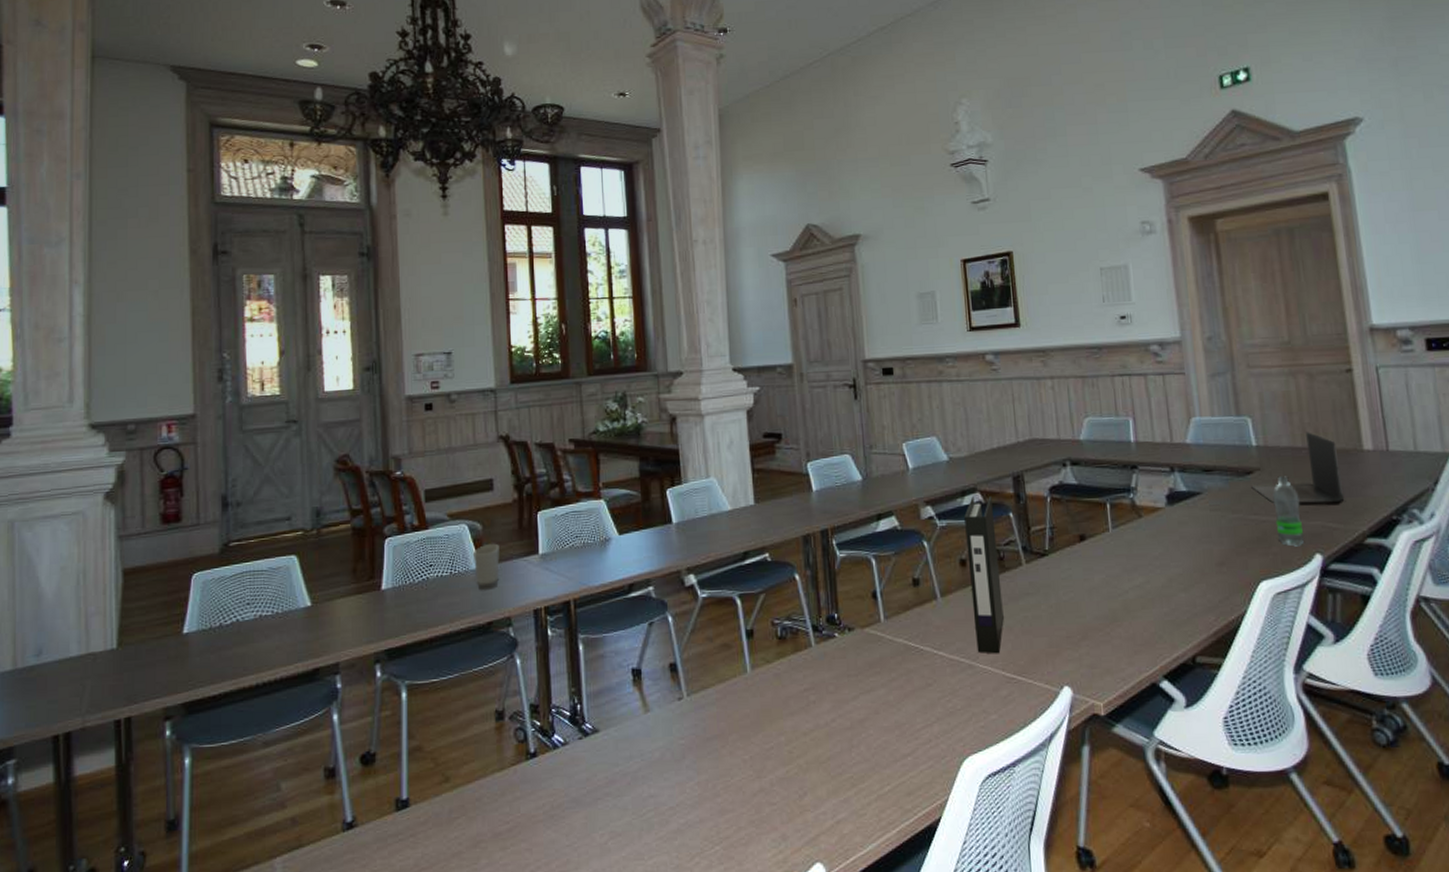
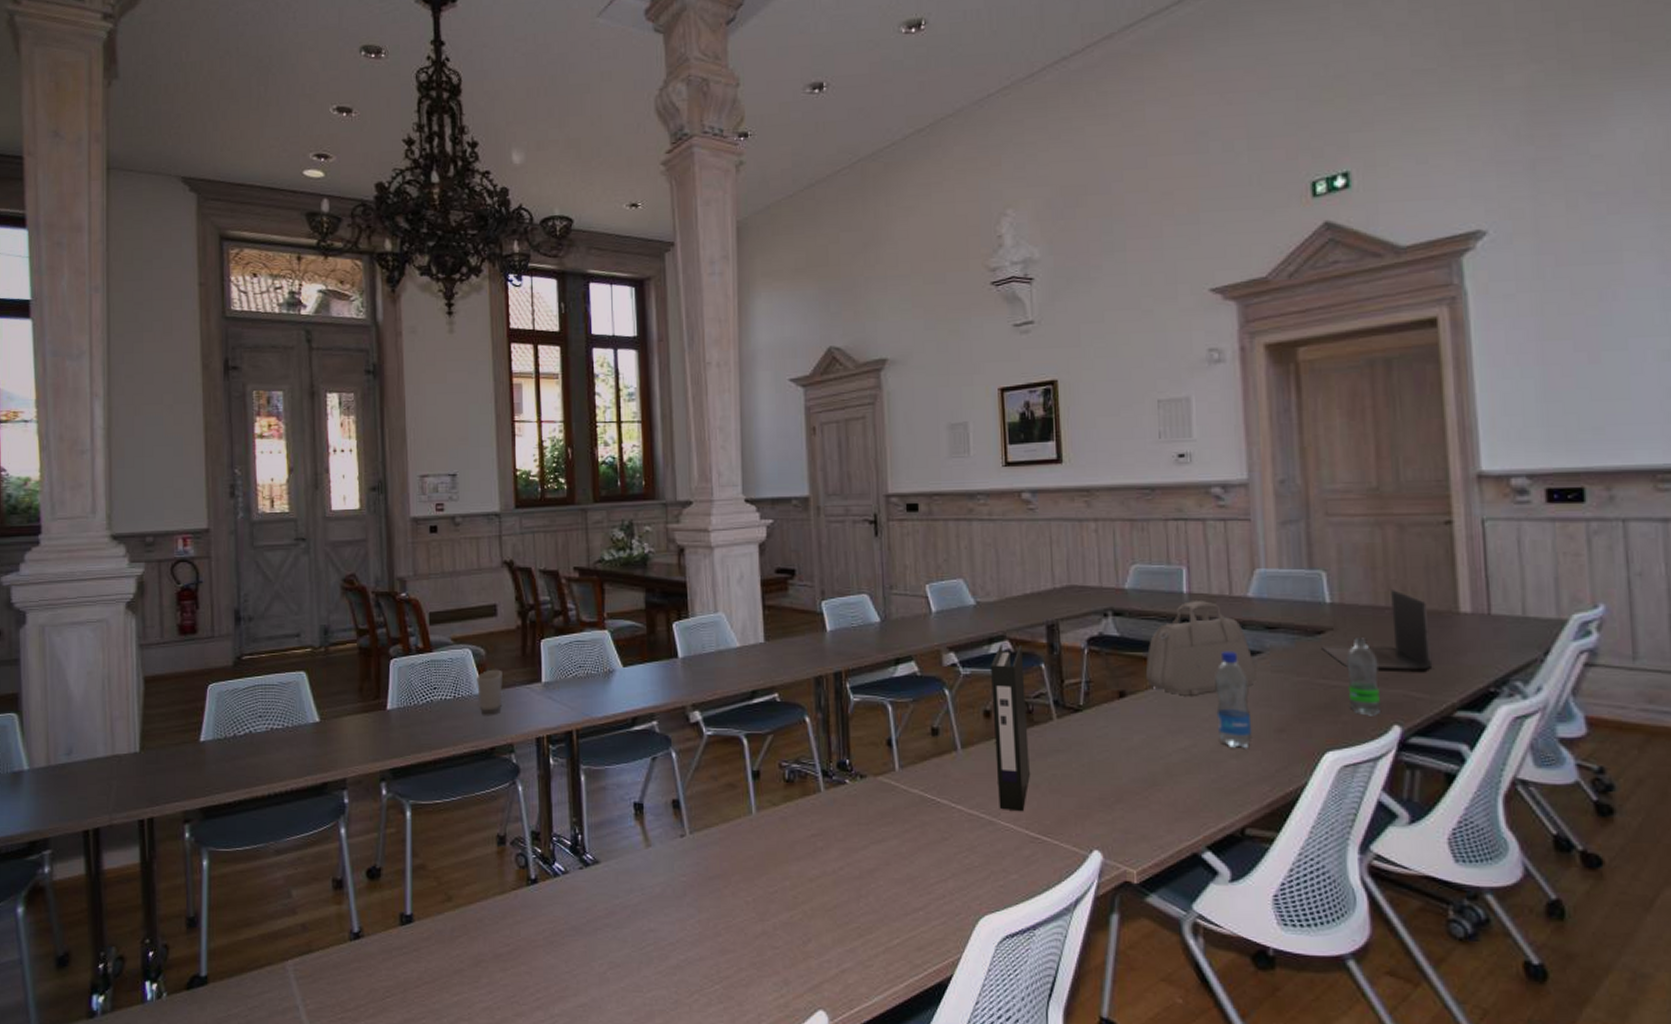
handbag: none [1102,448,1198,538] -> present [1145,601,1256,697]
bottle: none [1162,494,1198,583] -> present [1215,652,1253,749]

